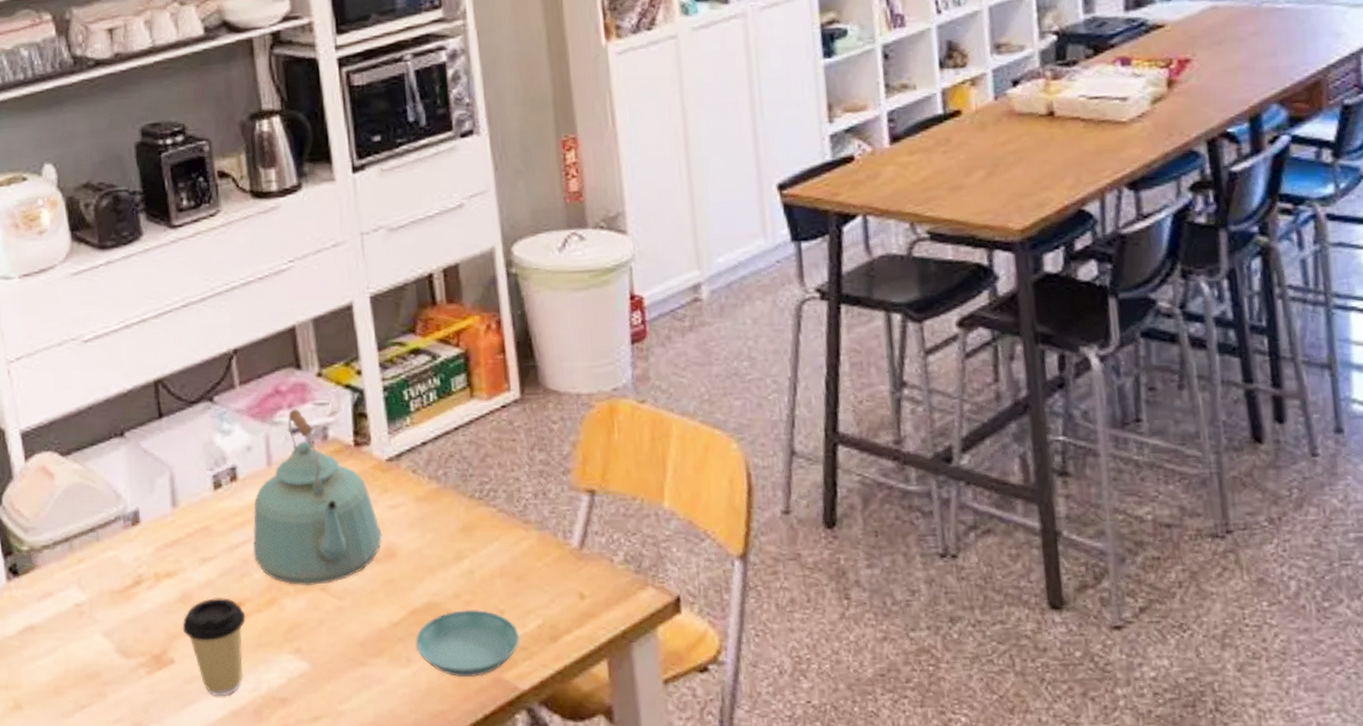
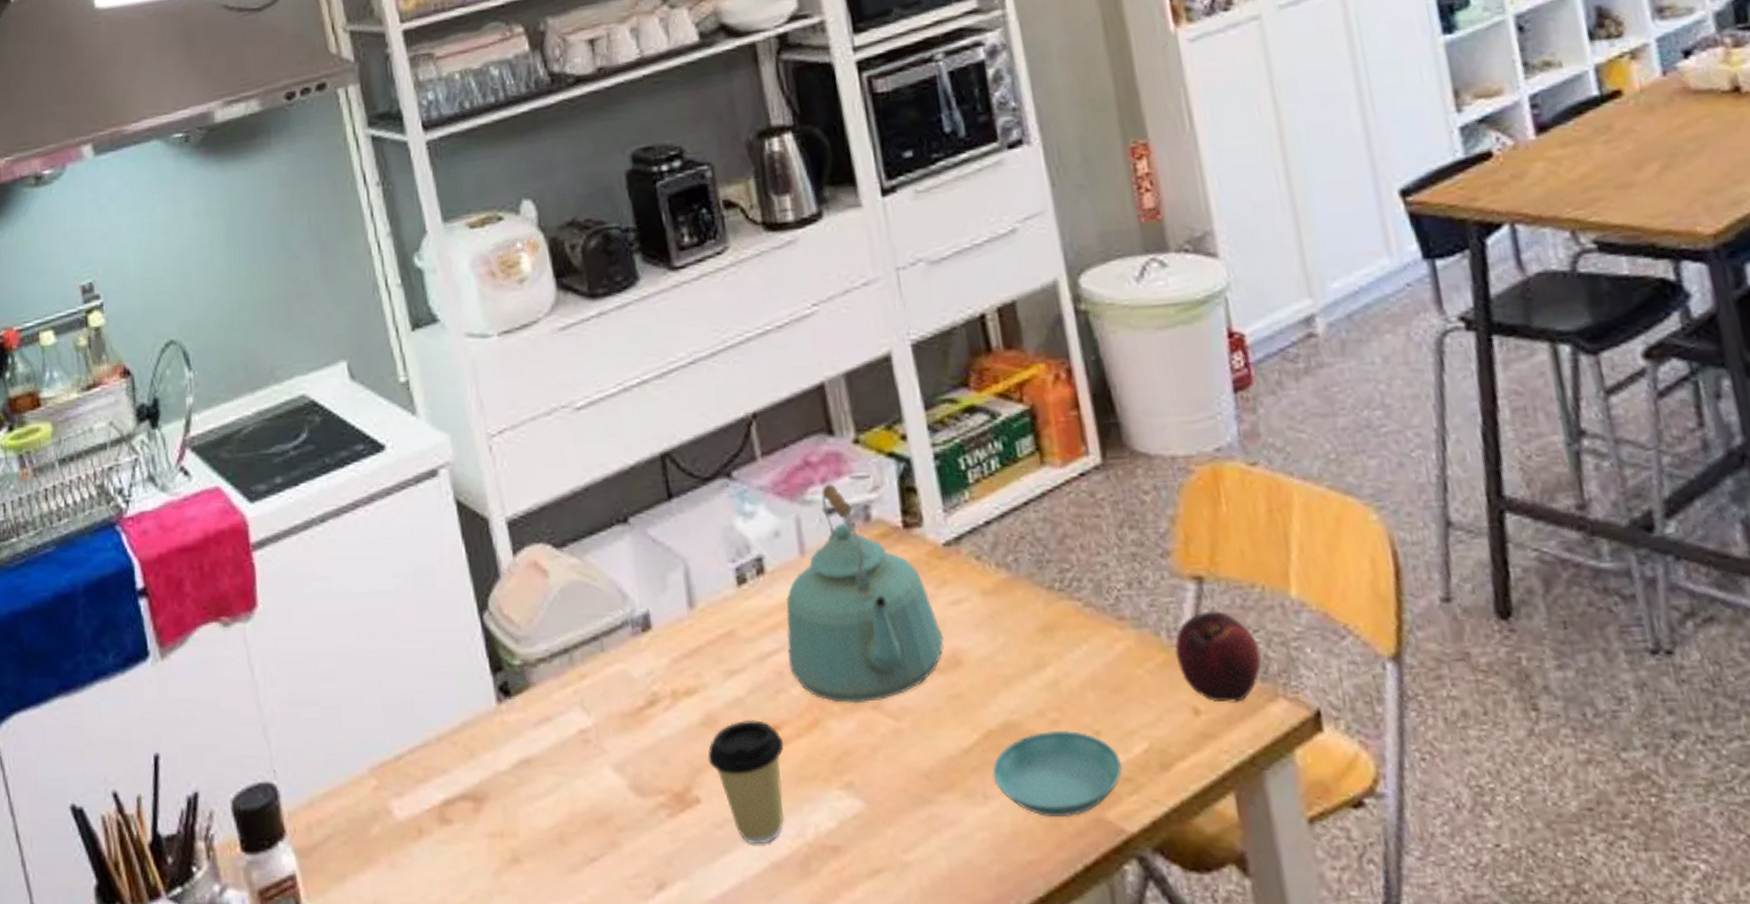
fruit: none [568,517,637,590] -> present [1175,610,1262,703]

